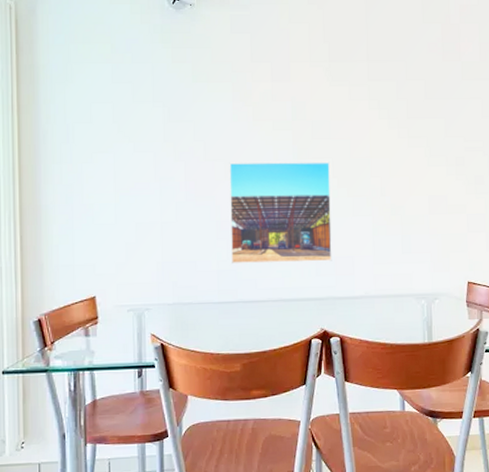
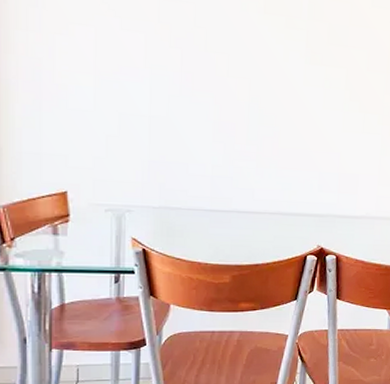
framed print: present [229,161,332,264] -> none [227,57,345,178]

